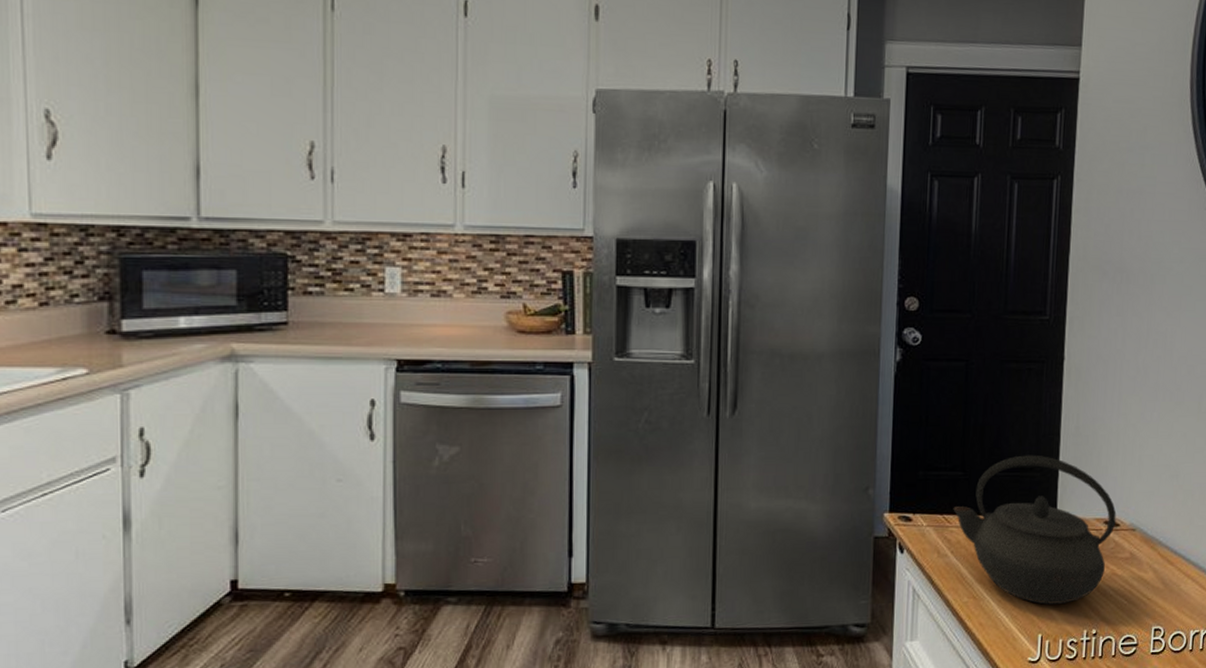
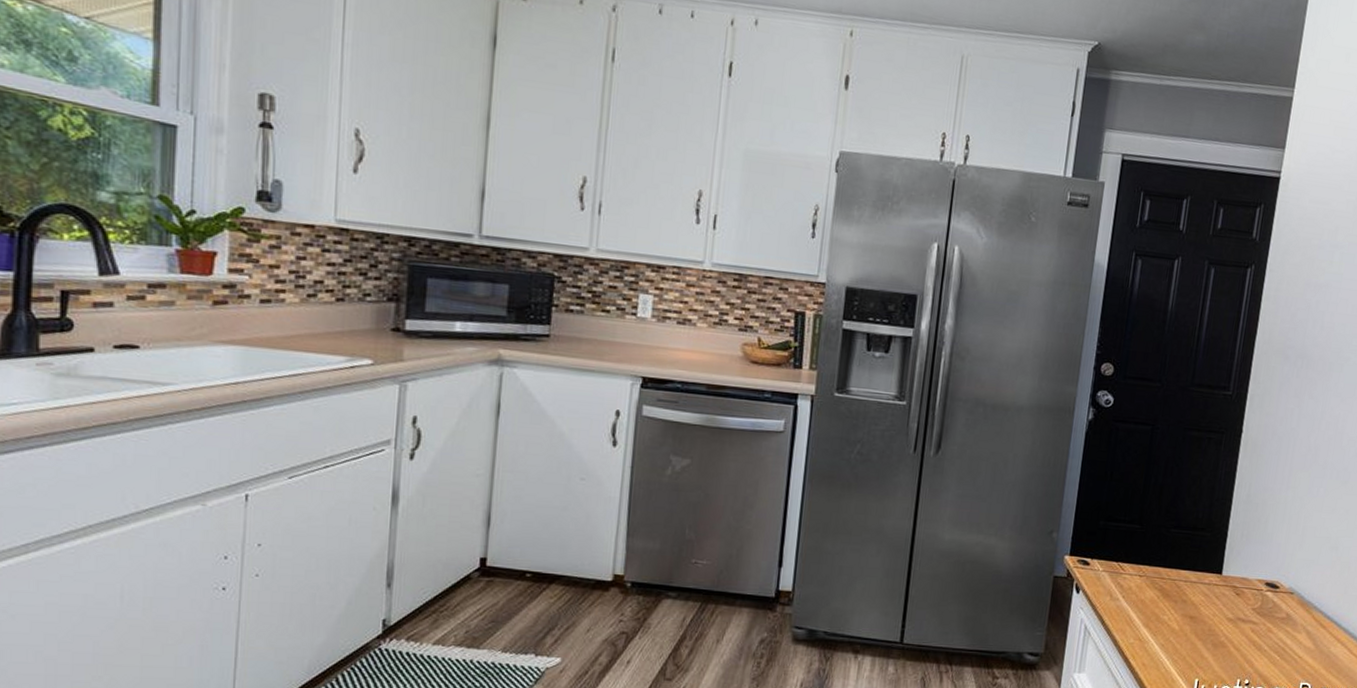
kettle: present [953,455,1117,605] -> none [1128,515,1277,653]

